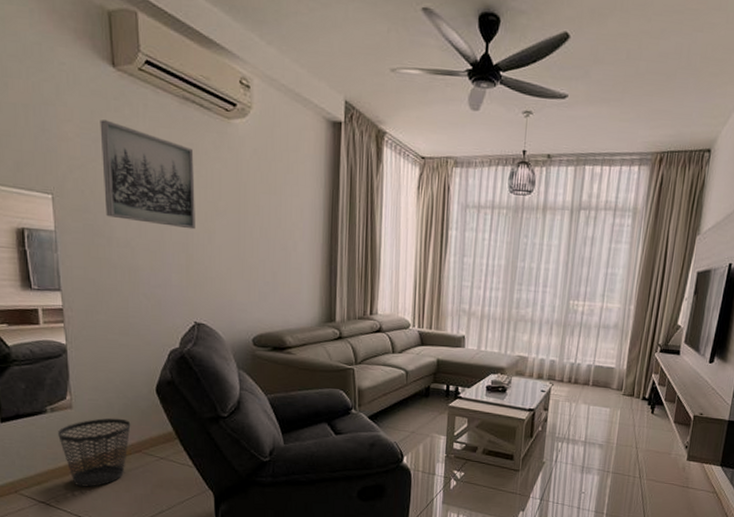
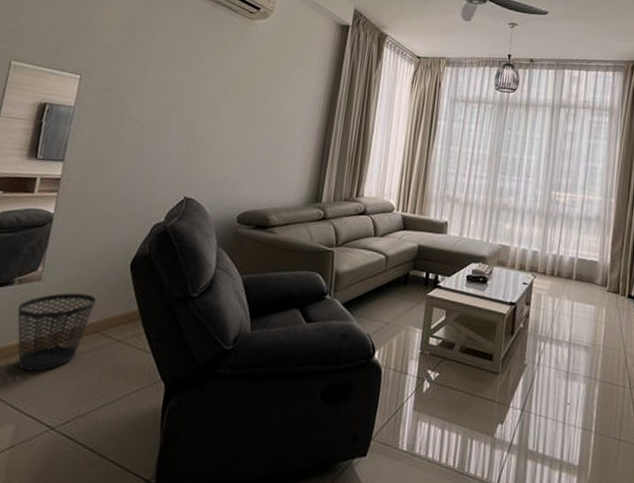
wall art: present [100,119,195,230] -> none [124,16,215,111]

